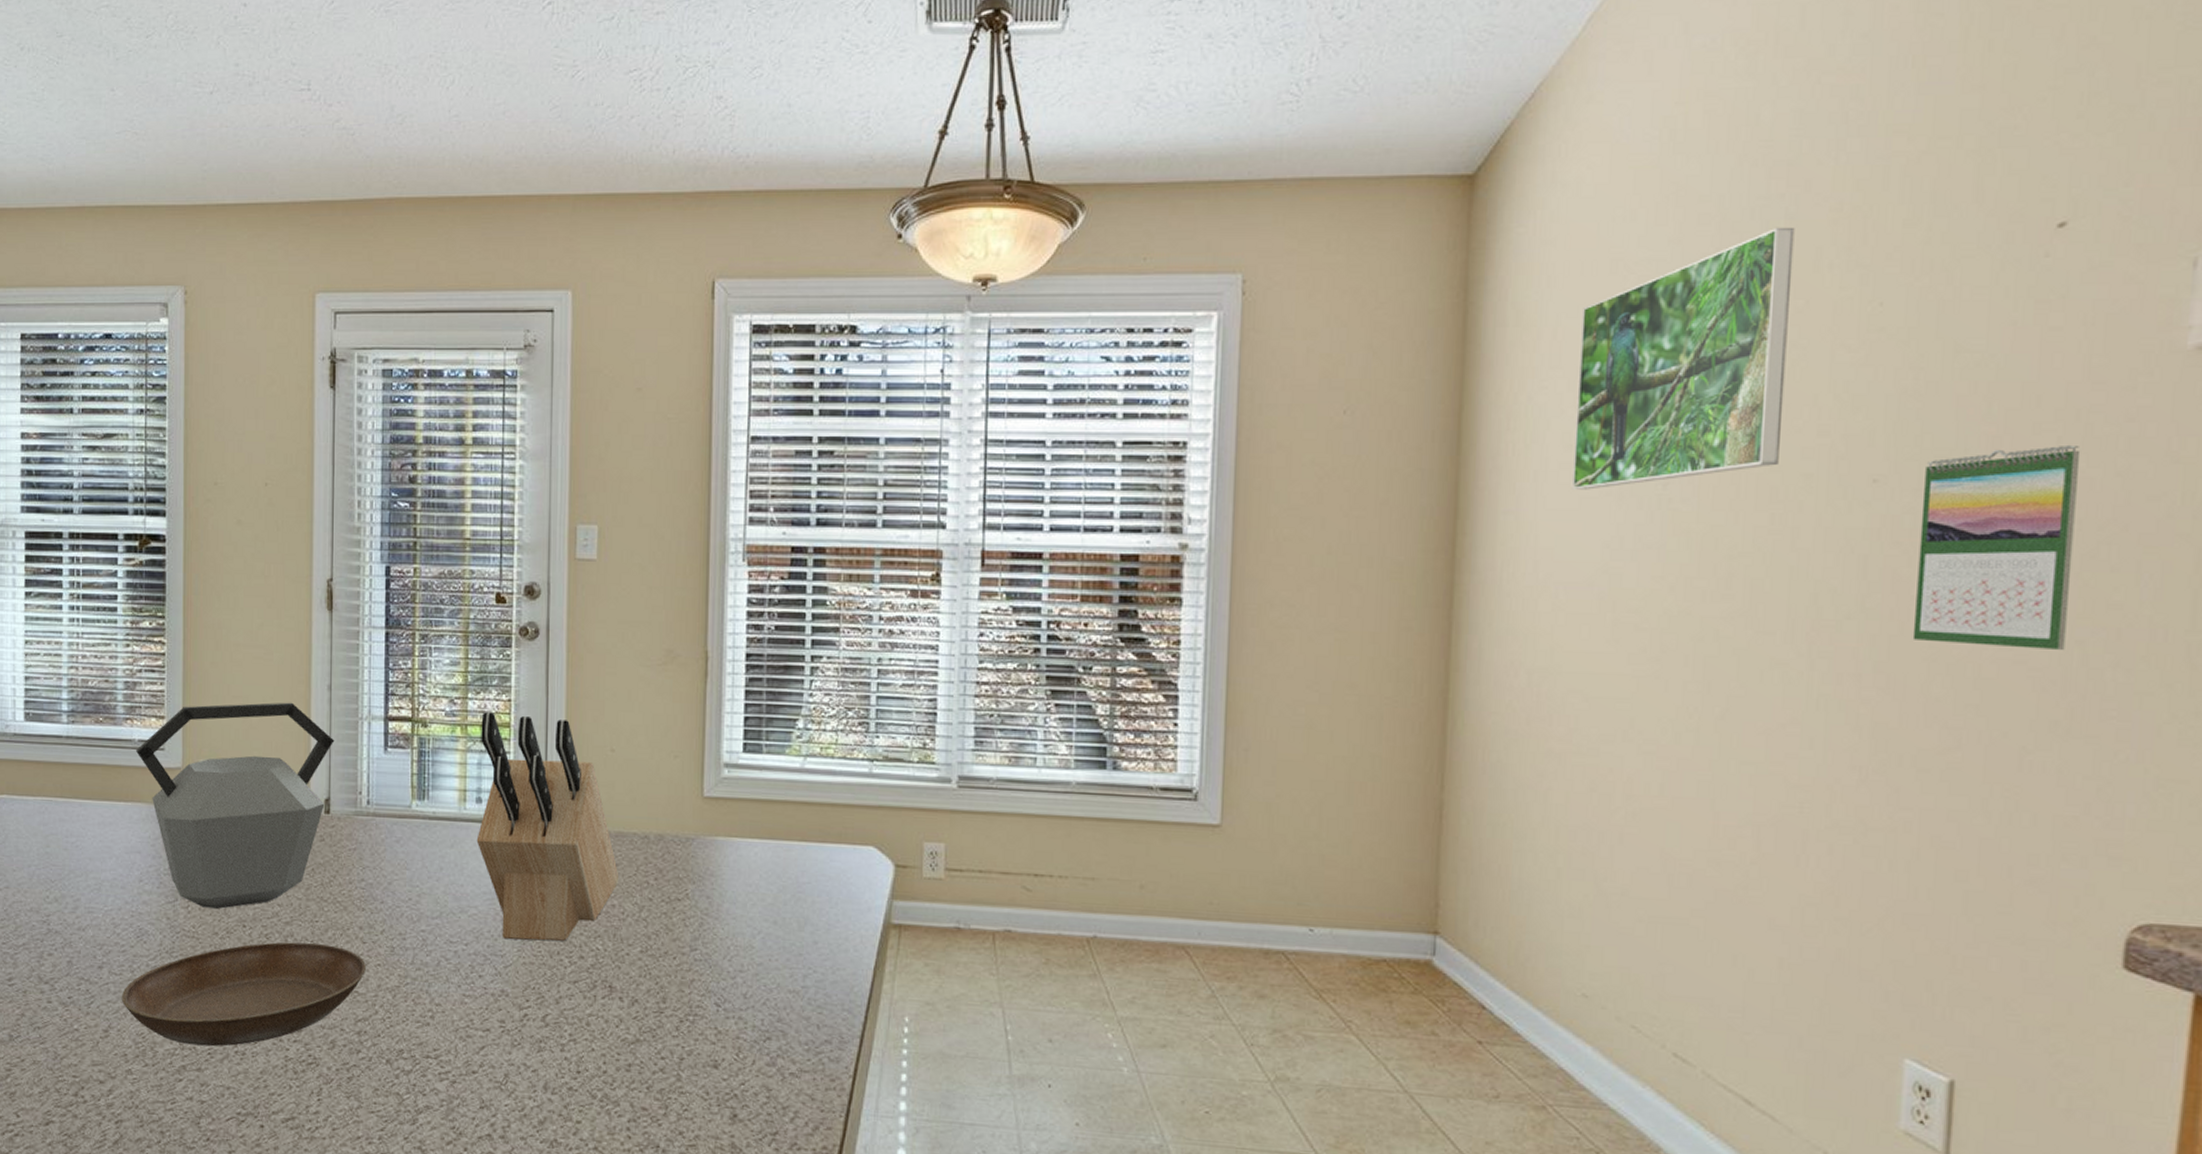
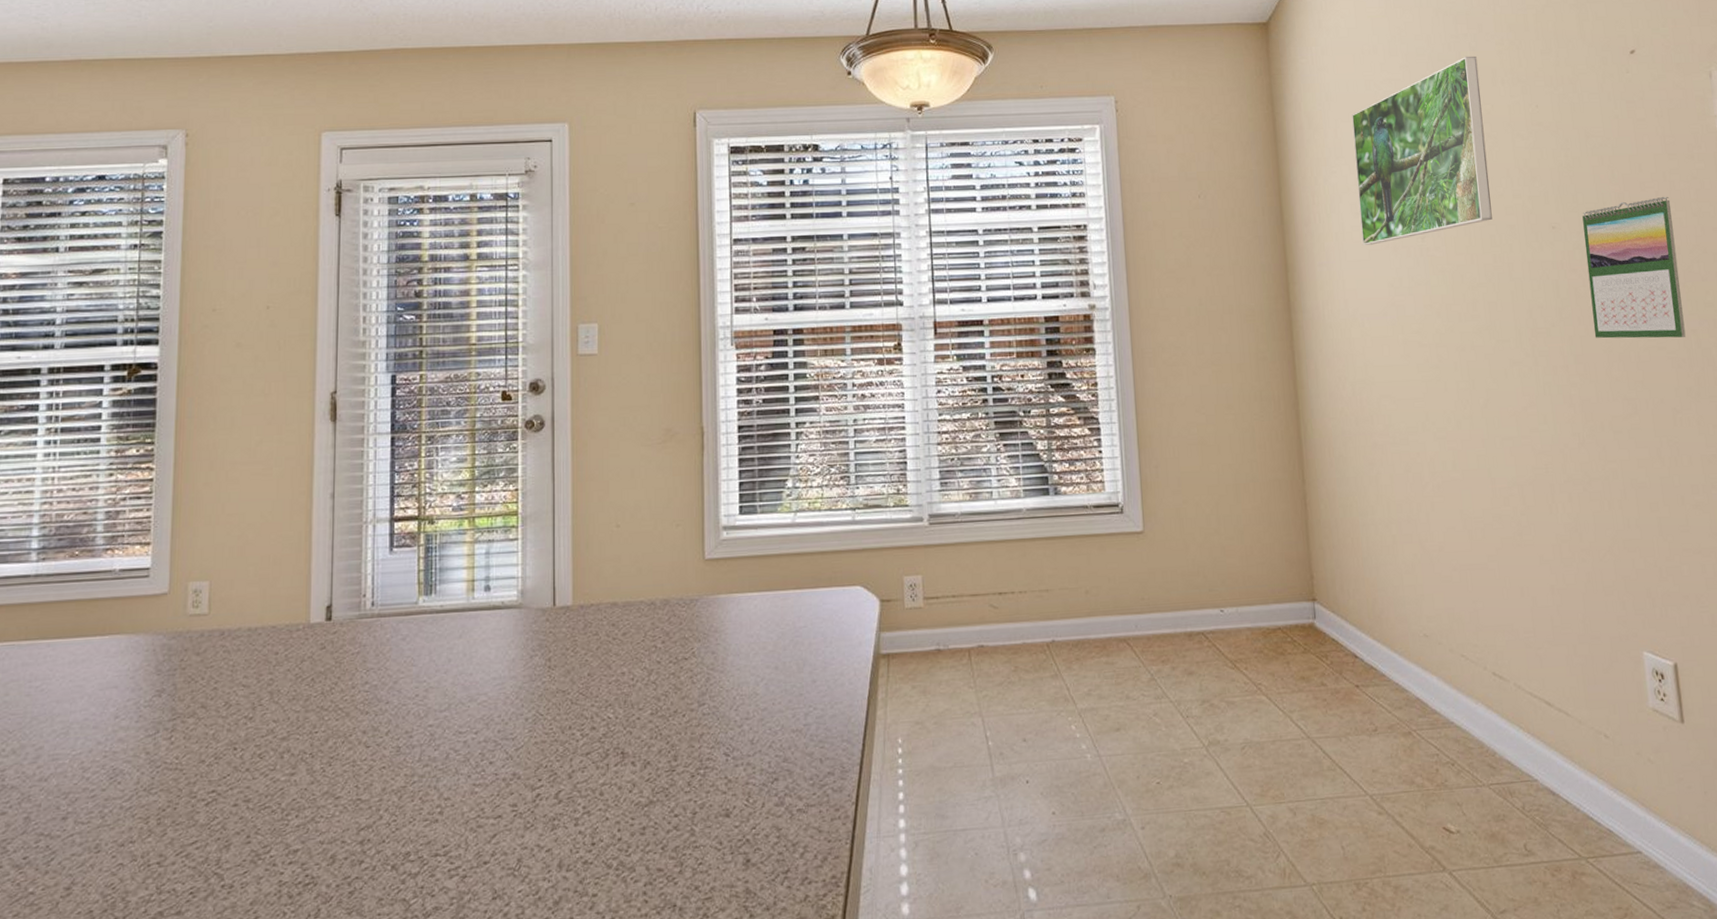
saucer: present [122,942,367,1047] -> none [89,754,371,888]
kettle: present [135,702,335,909] -> none [115,514,337,736]
knife block: present [476,712,619,942] -> none [485,502,628,722]

